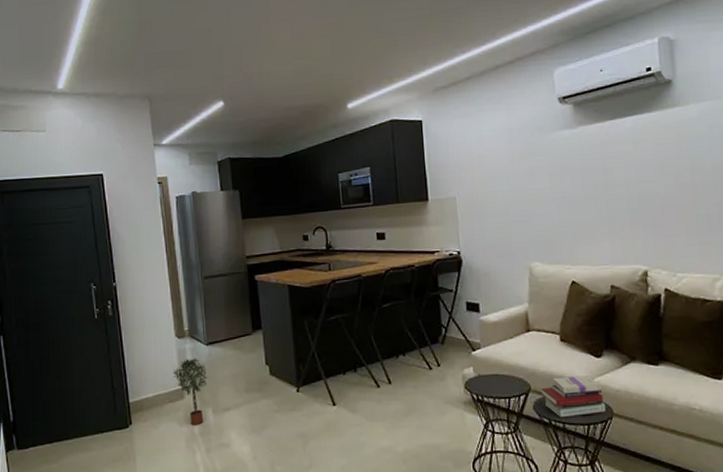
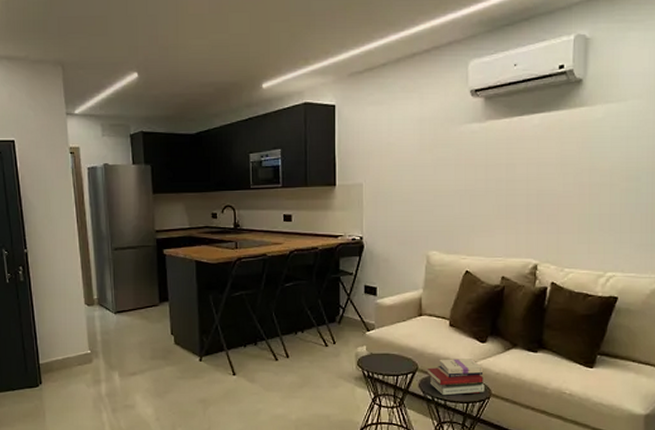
potted tree: present [173,358,209,426] -> none [82,325,116,388]

